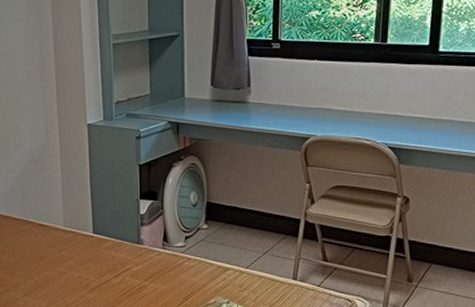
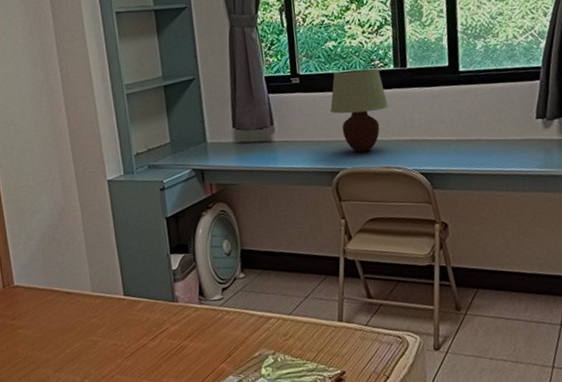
table lamp: none [307,40,365,121] -> present [330,68,389,153]

